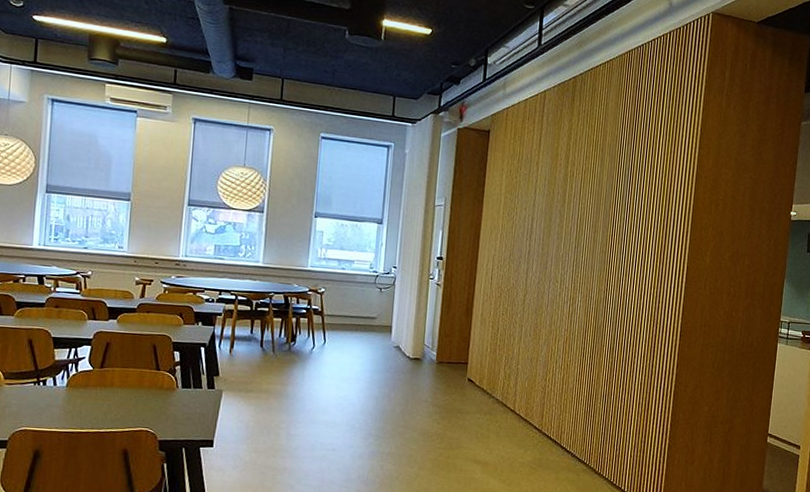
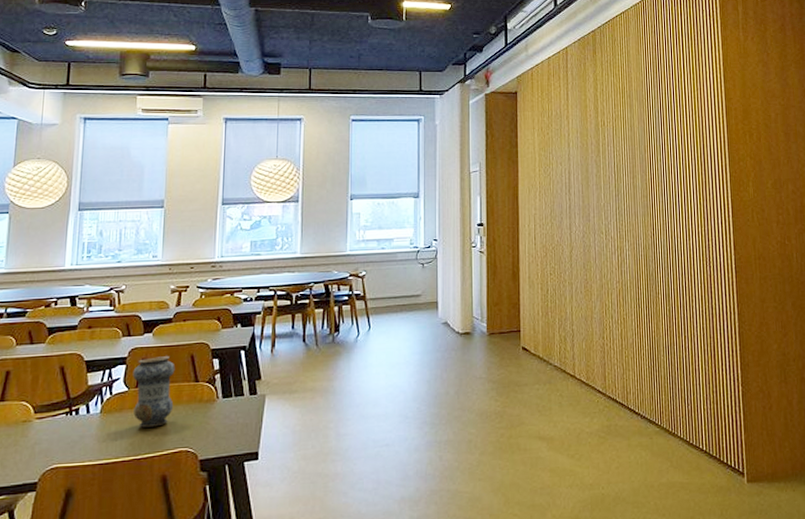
vase: none [97,342,138,406] -> present [133,356,176,428]

